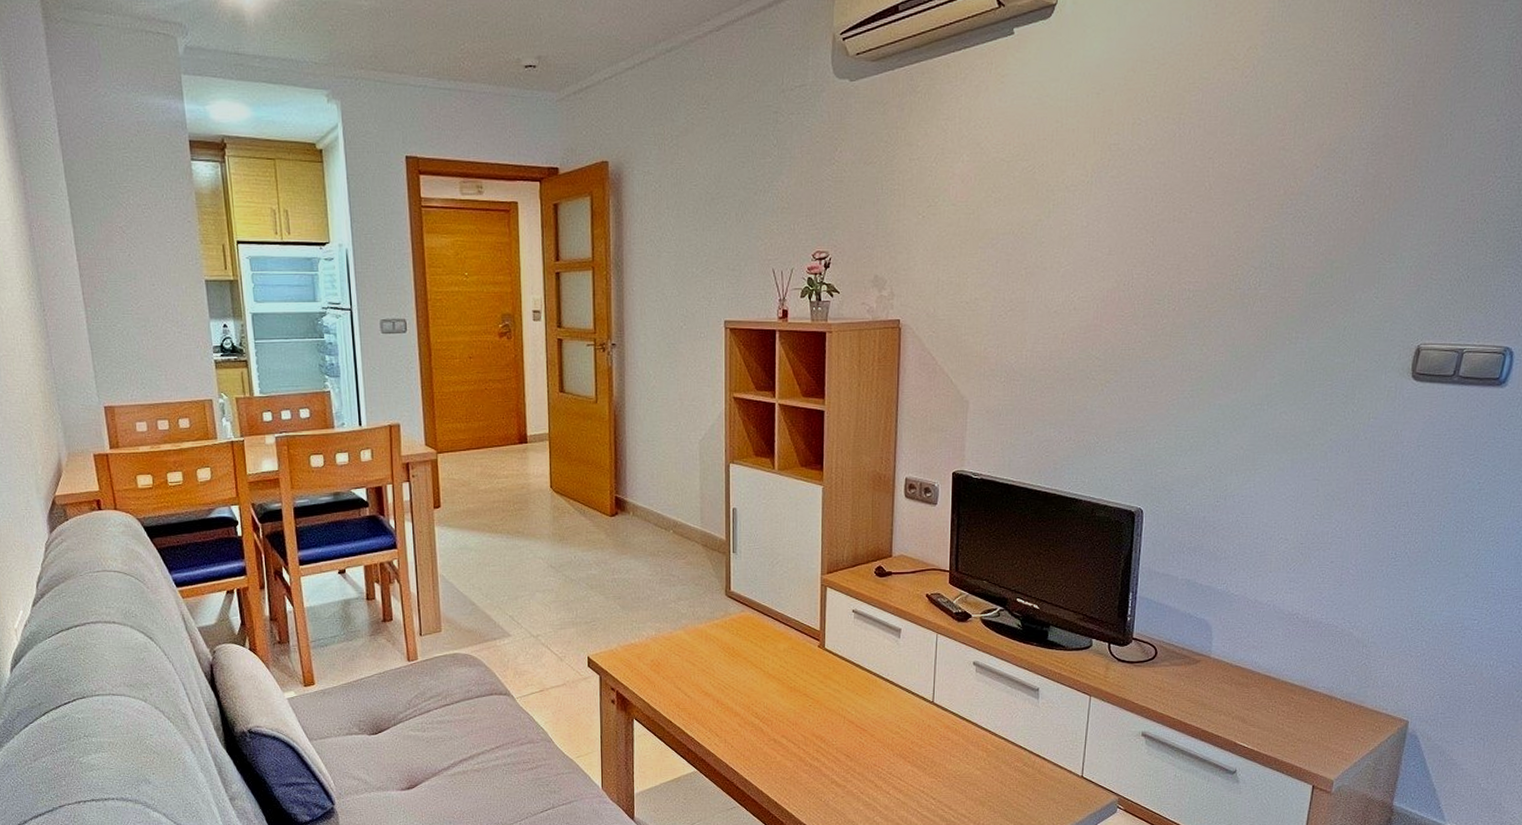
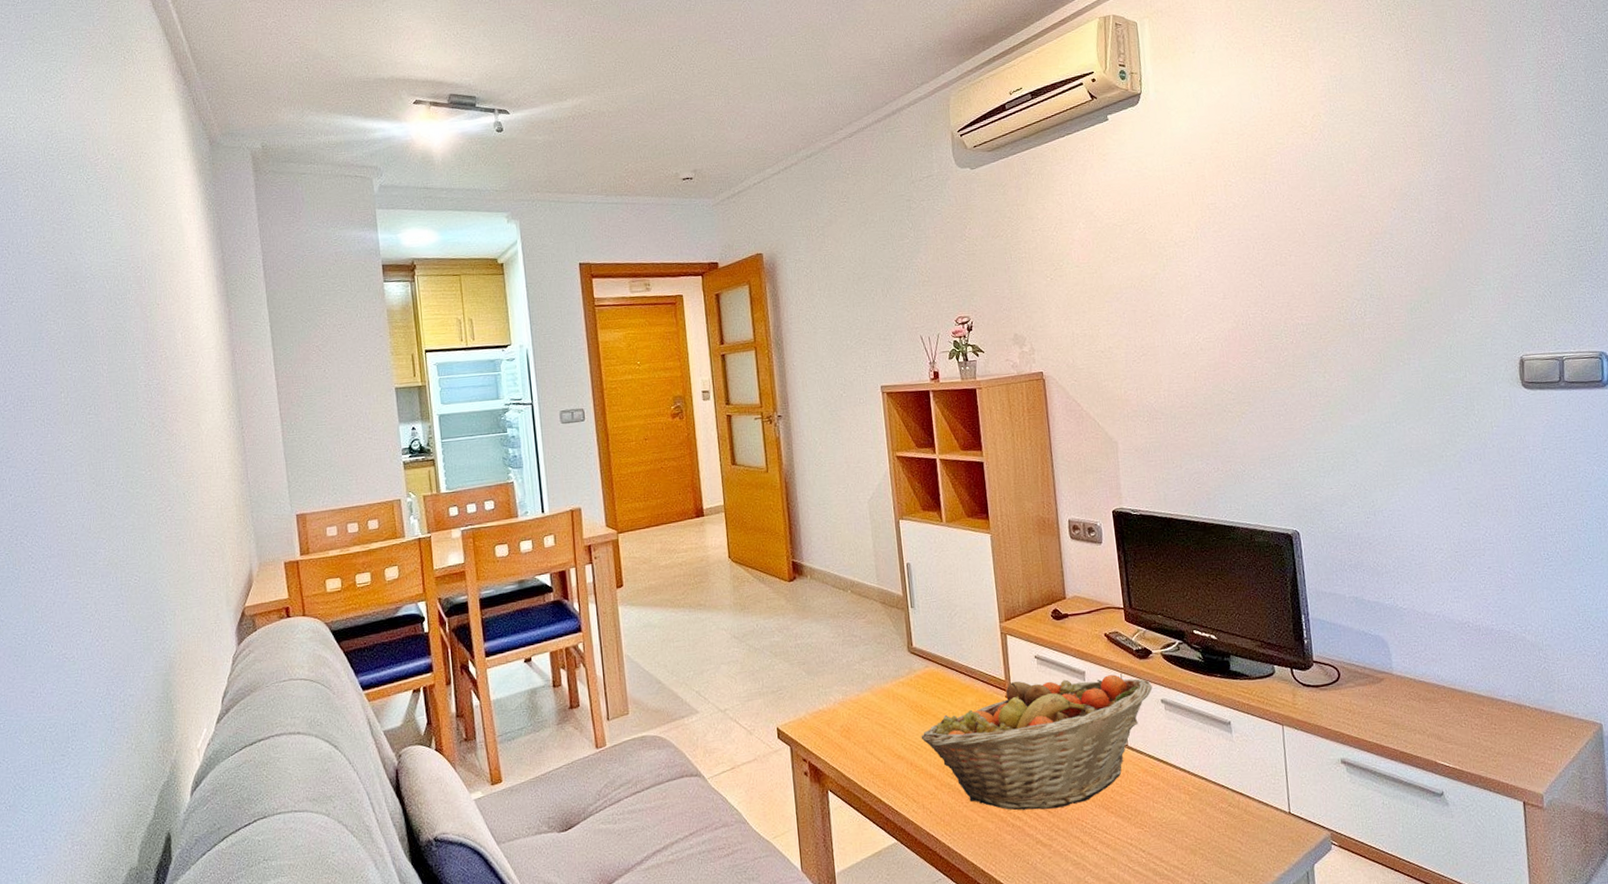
fruit basket: none [729,632,967,753] -> present [921,674,1153,810]

